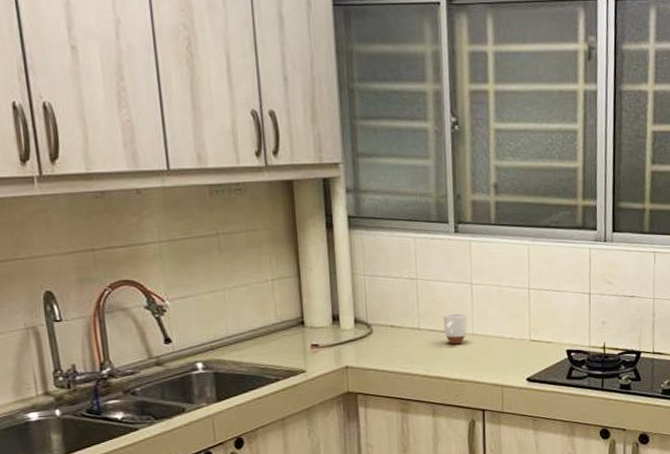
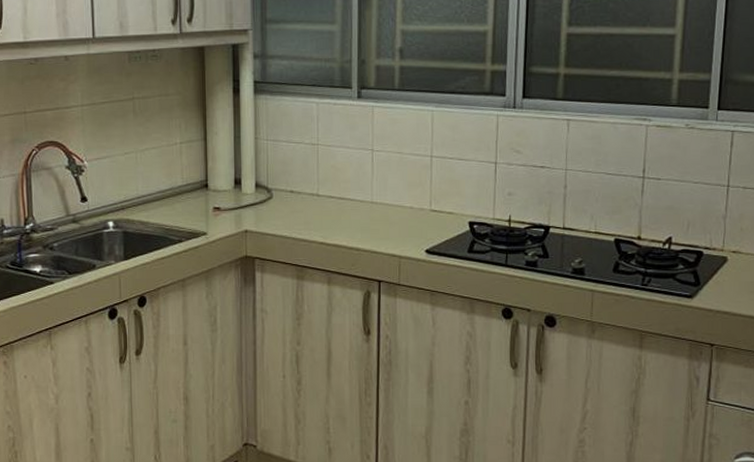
mug: present [443,312,468,345] -> none [342,179,367,212]

